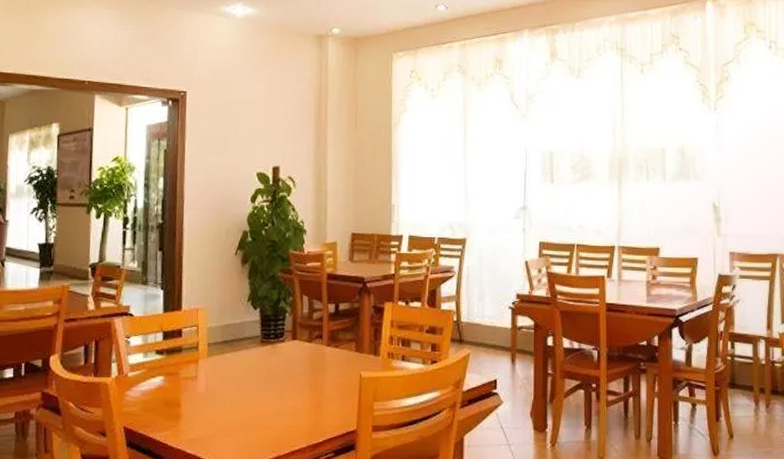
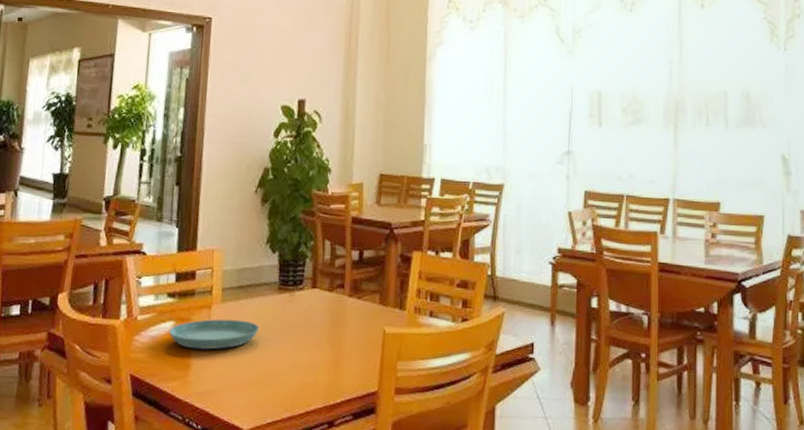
saucer: none [159,372,245,401] -> present [169,319,260,350]

